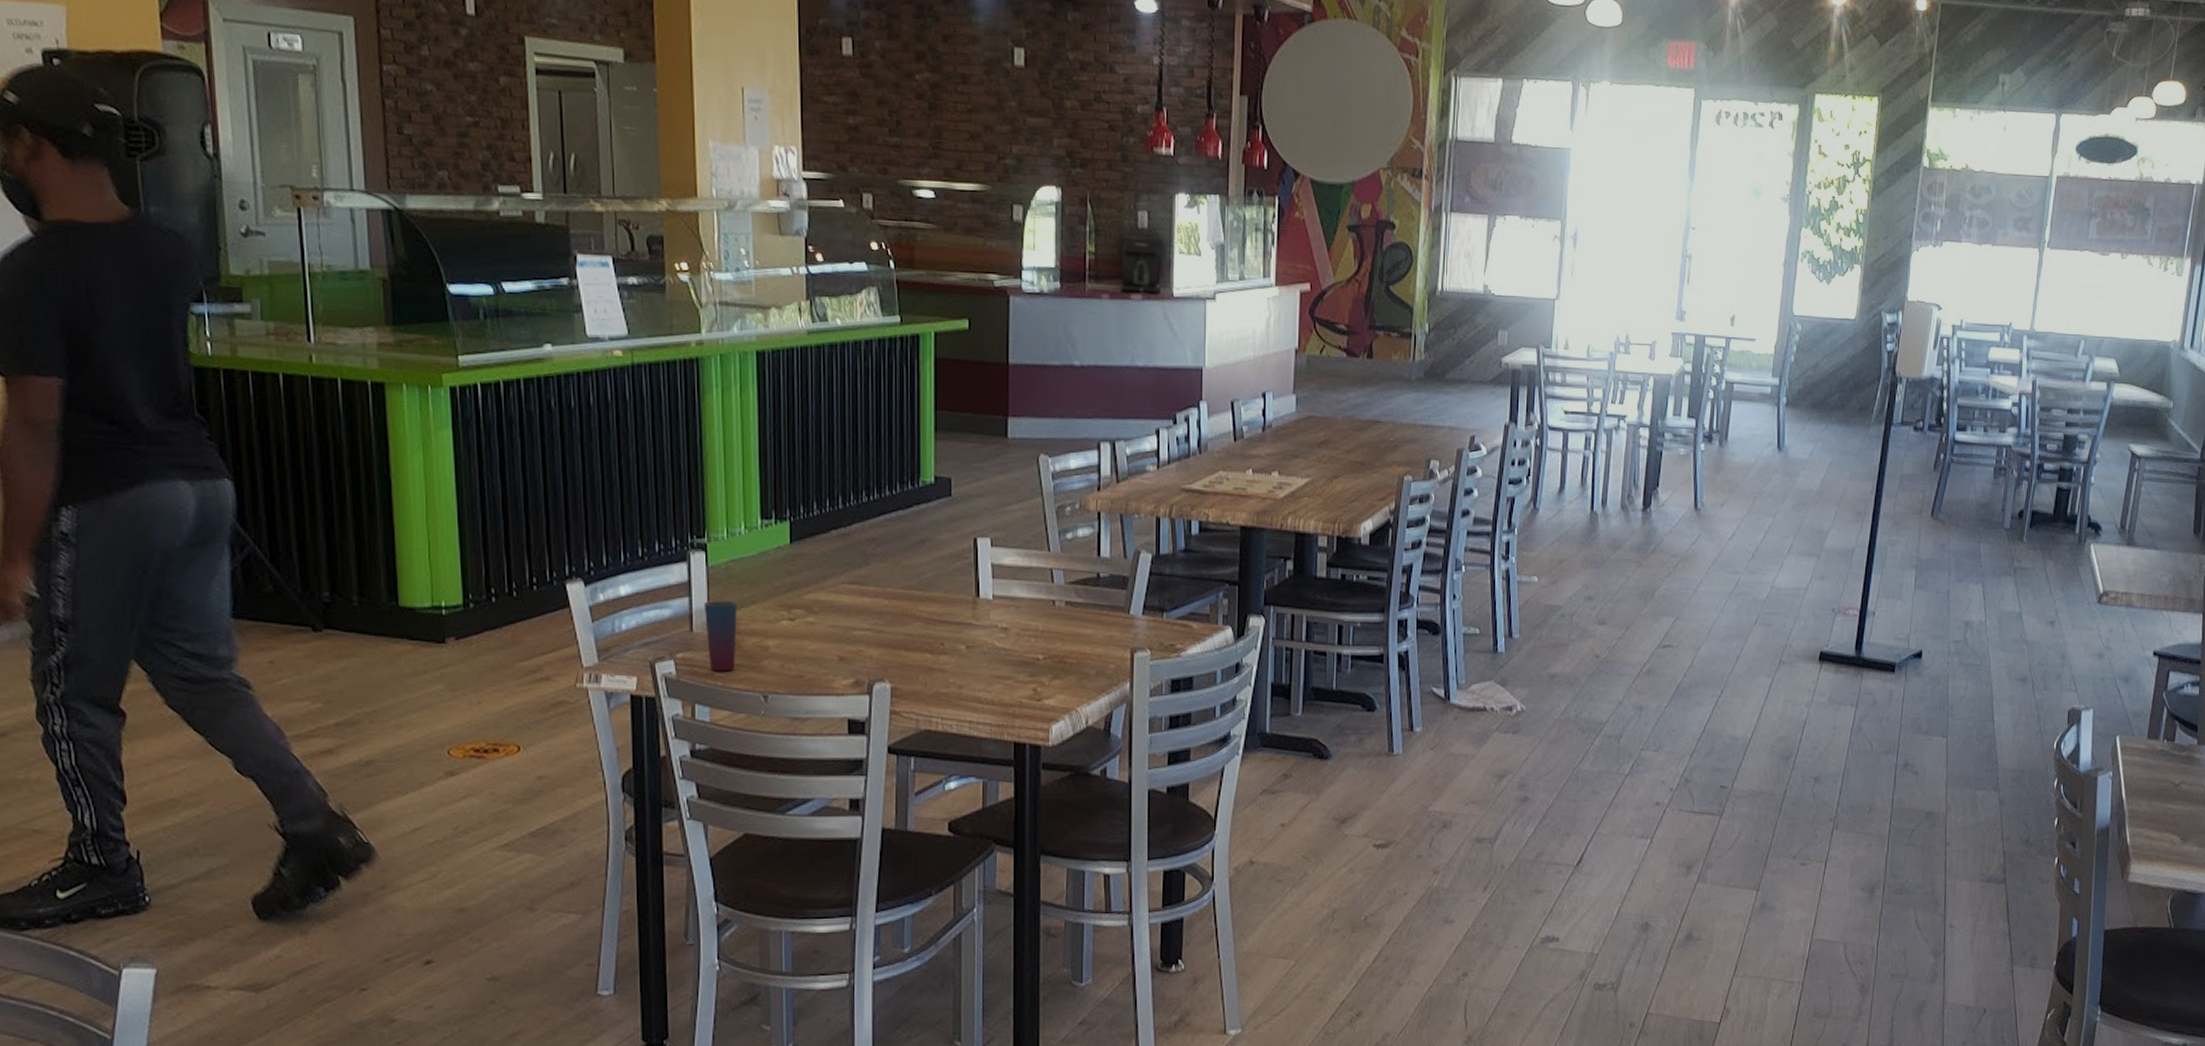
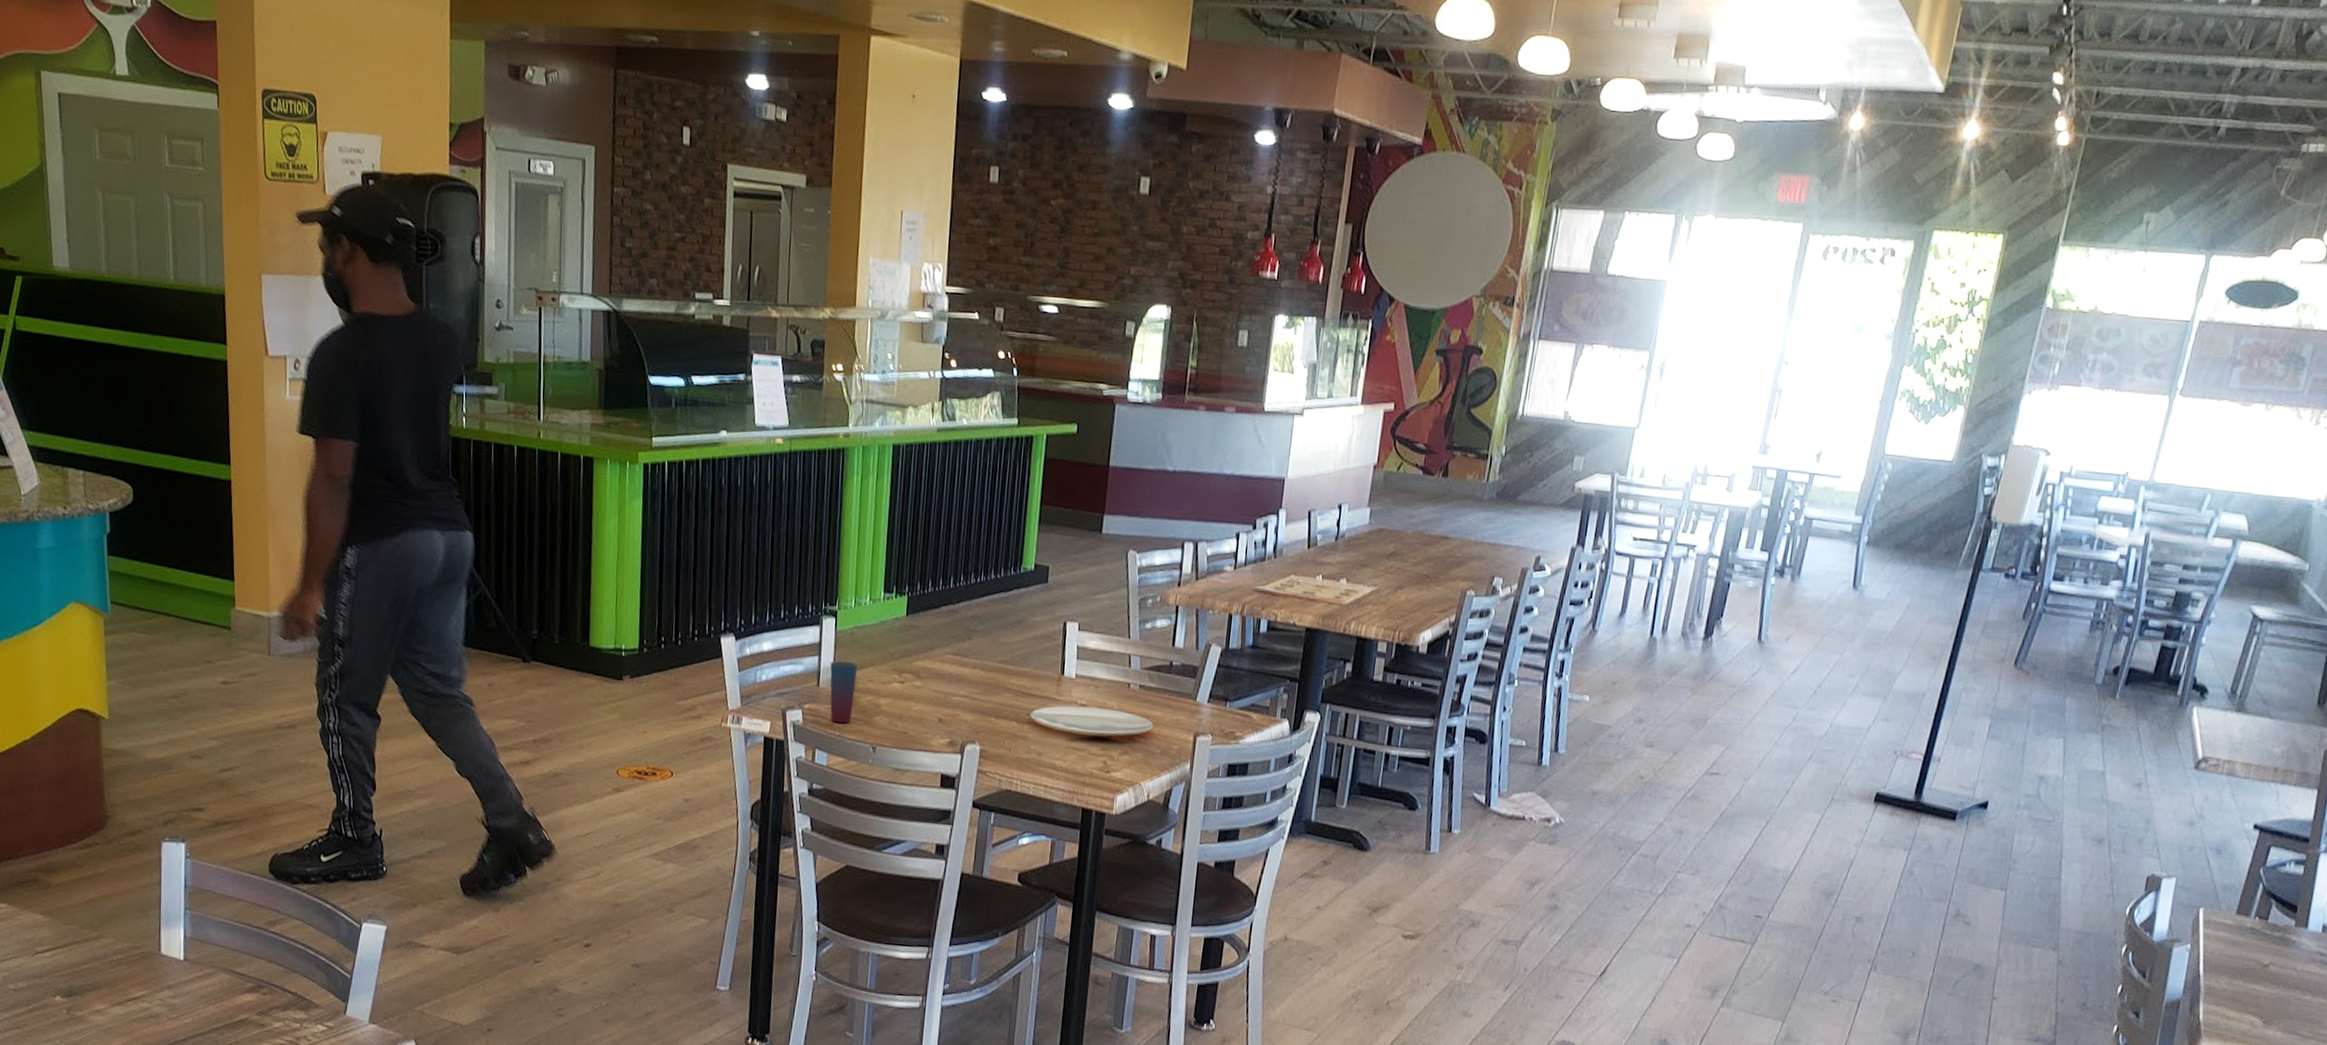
plate: none [944,630,1086,662] -> present [1030,705,1154,737]
coffee maker: present [1120,234,1161,295] -> none [1216,352,1258,408]

